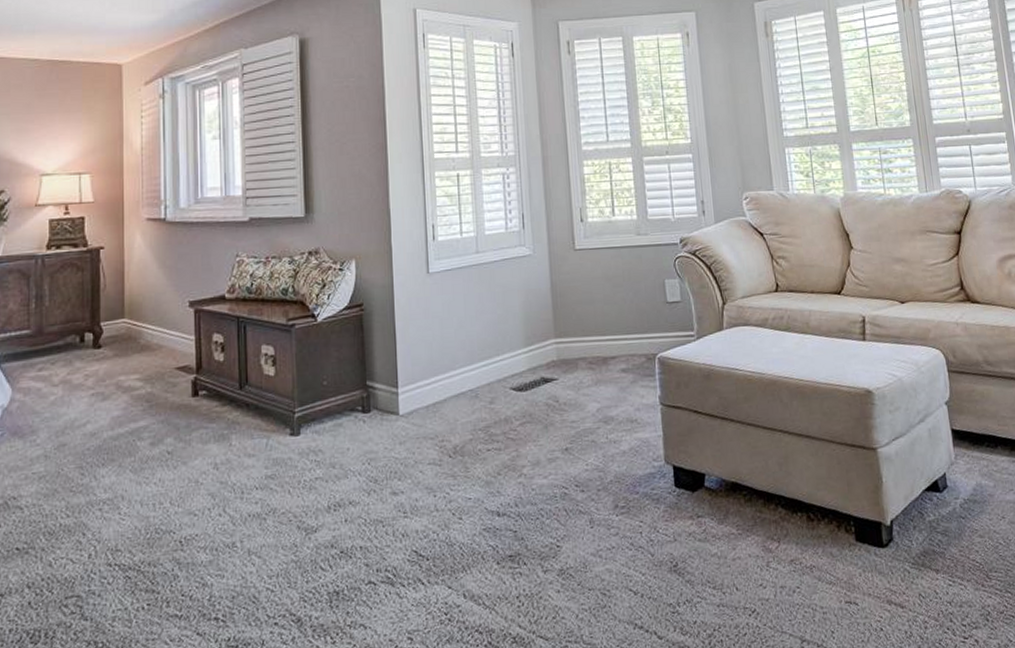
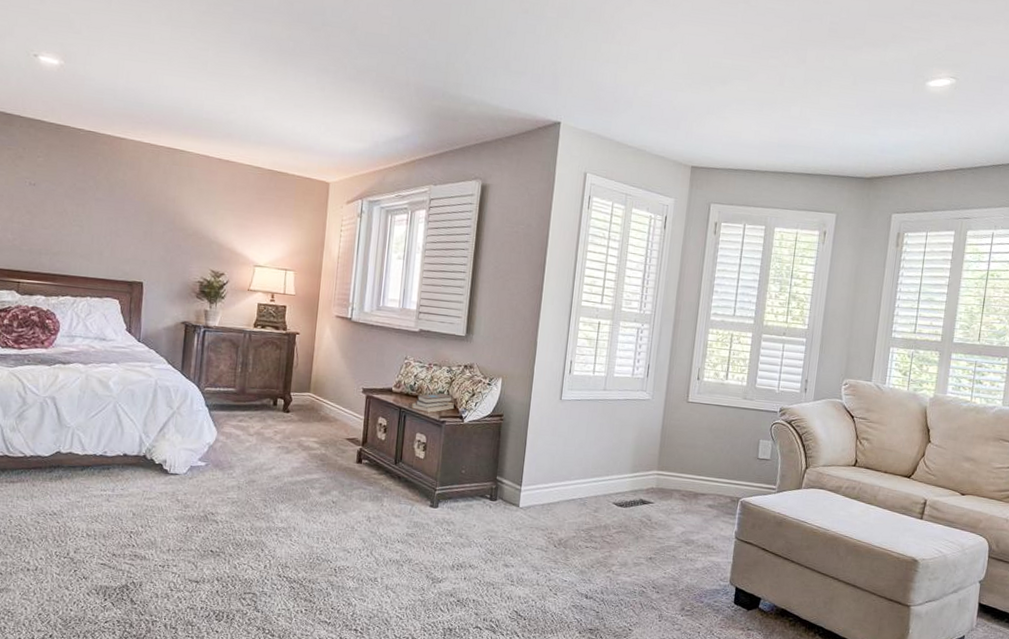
books: none [250,289,304,319] -> present [411,393,455,414]

